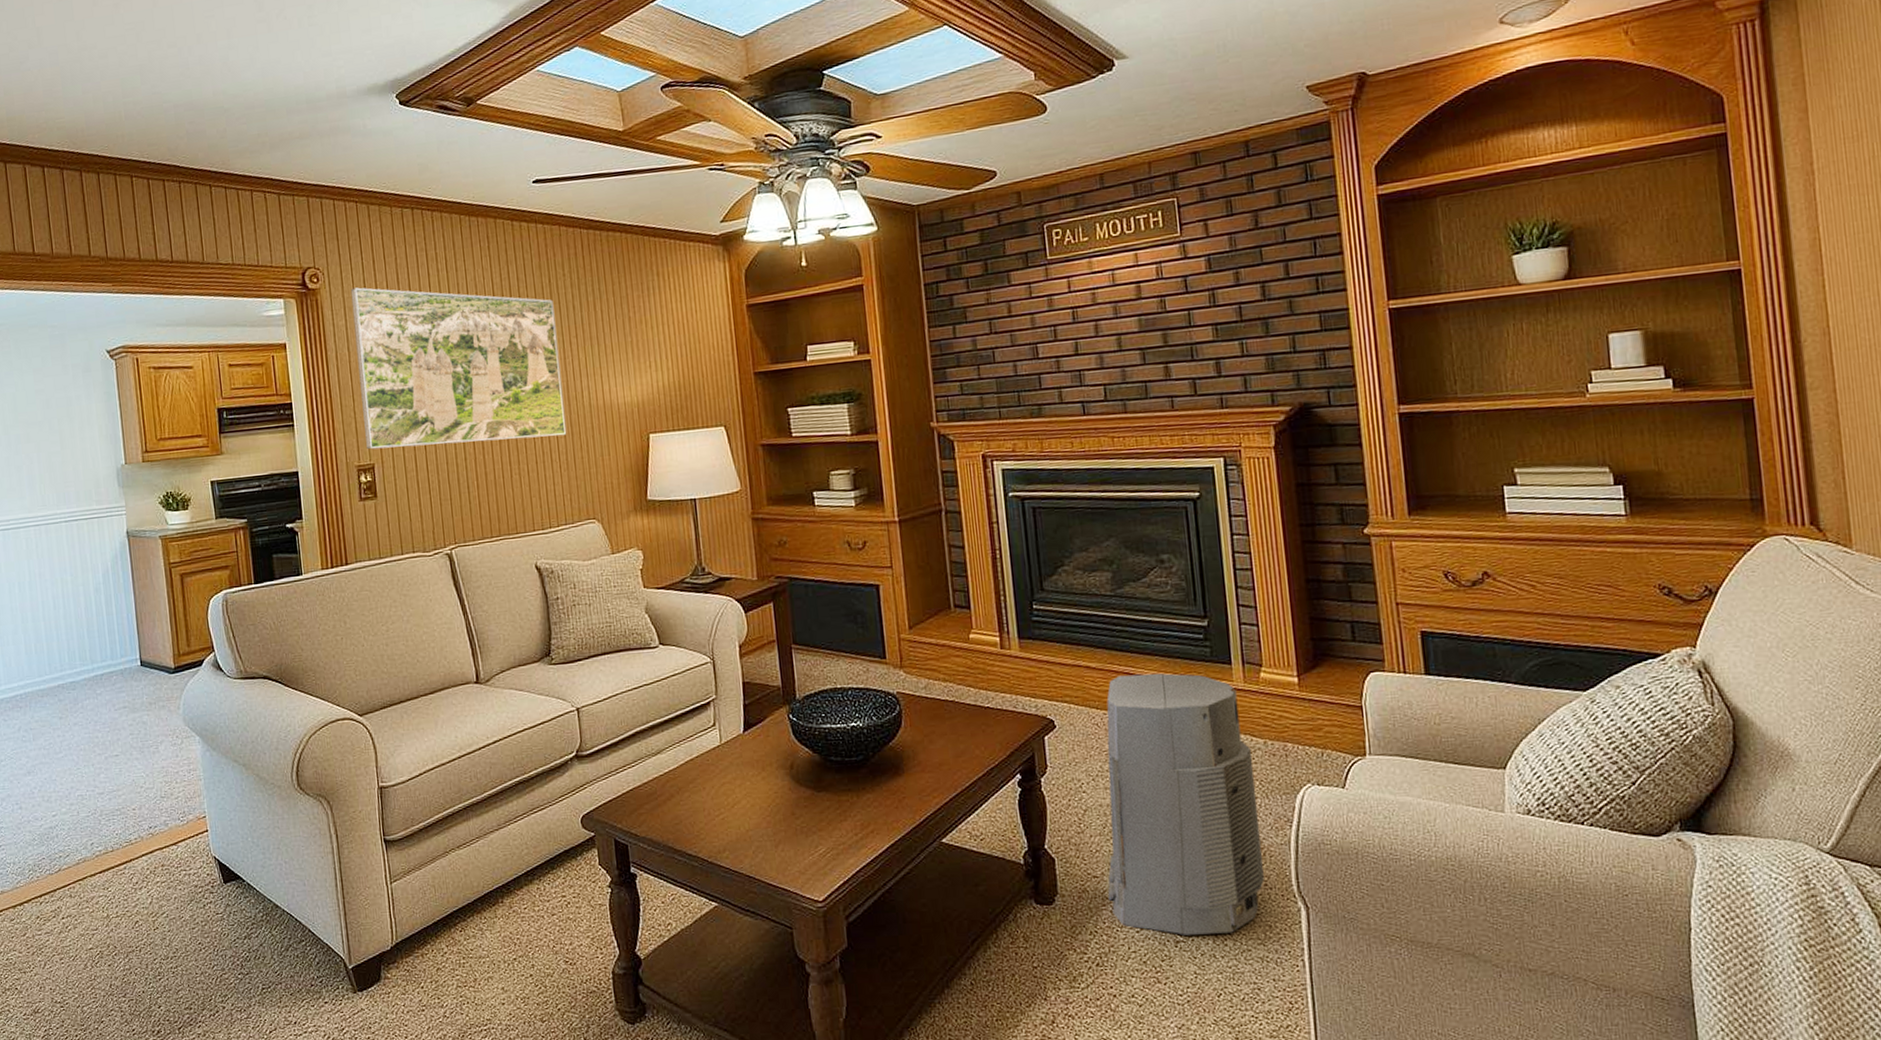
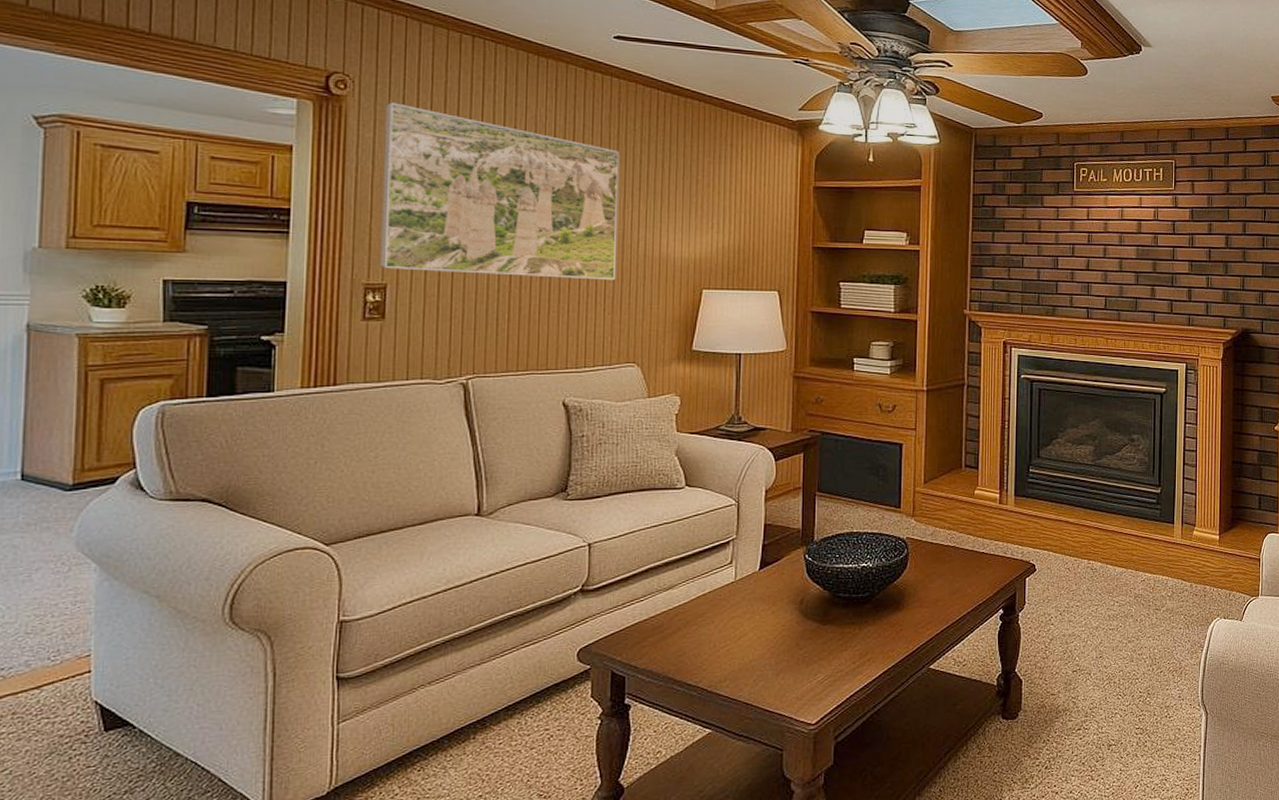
air purifier: present [1106,673,1264,936] -> none [1061,528,1180,740]

